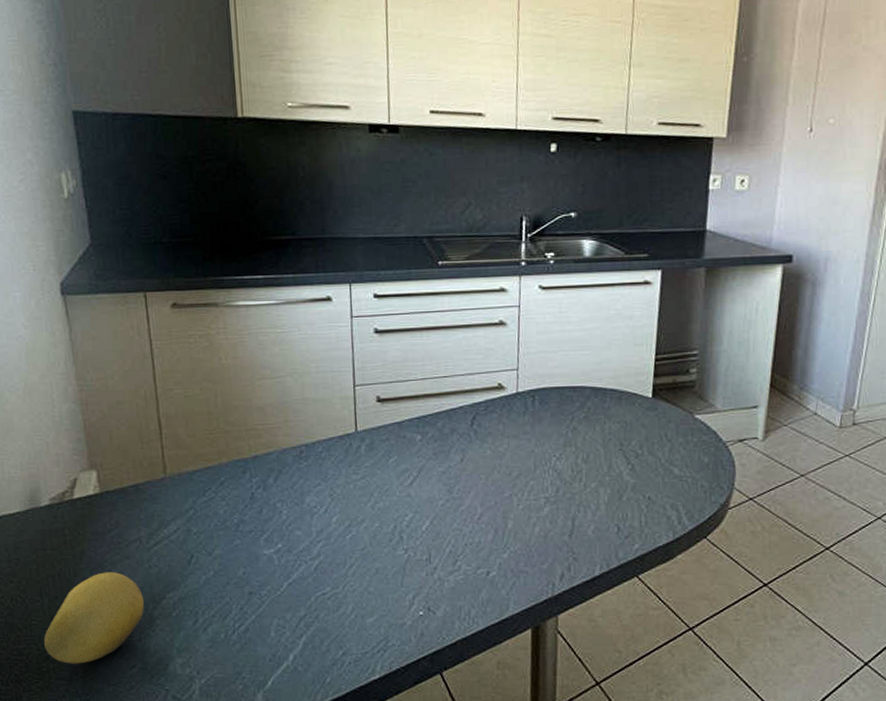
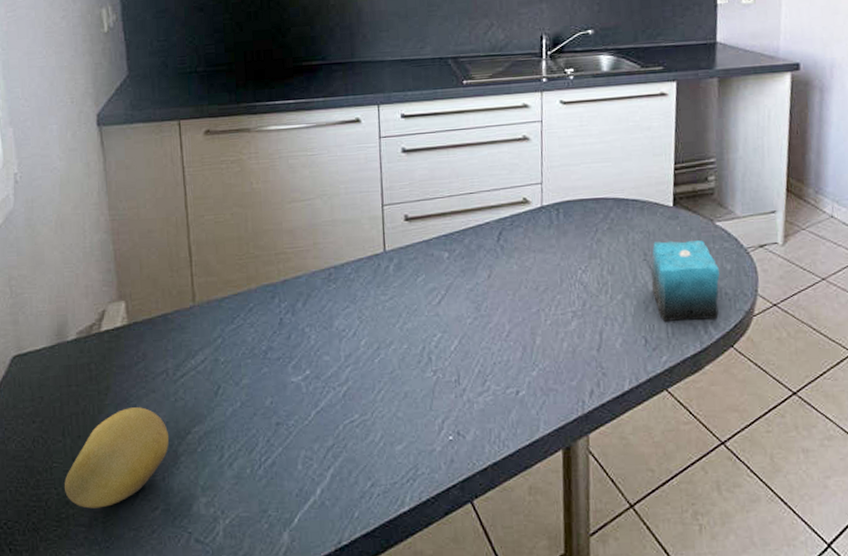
candle: none [627,418,696,512] -> present [651,227,720,323]

